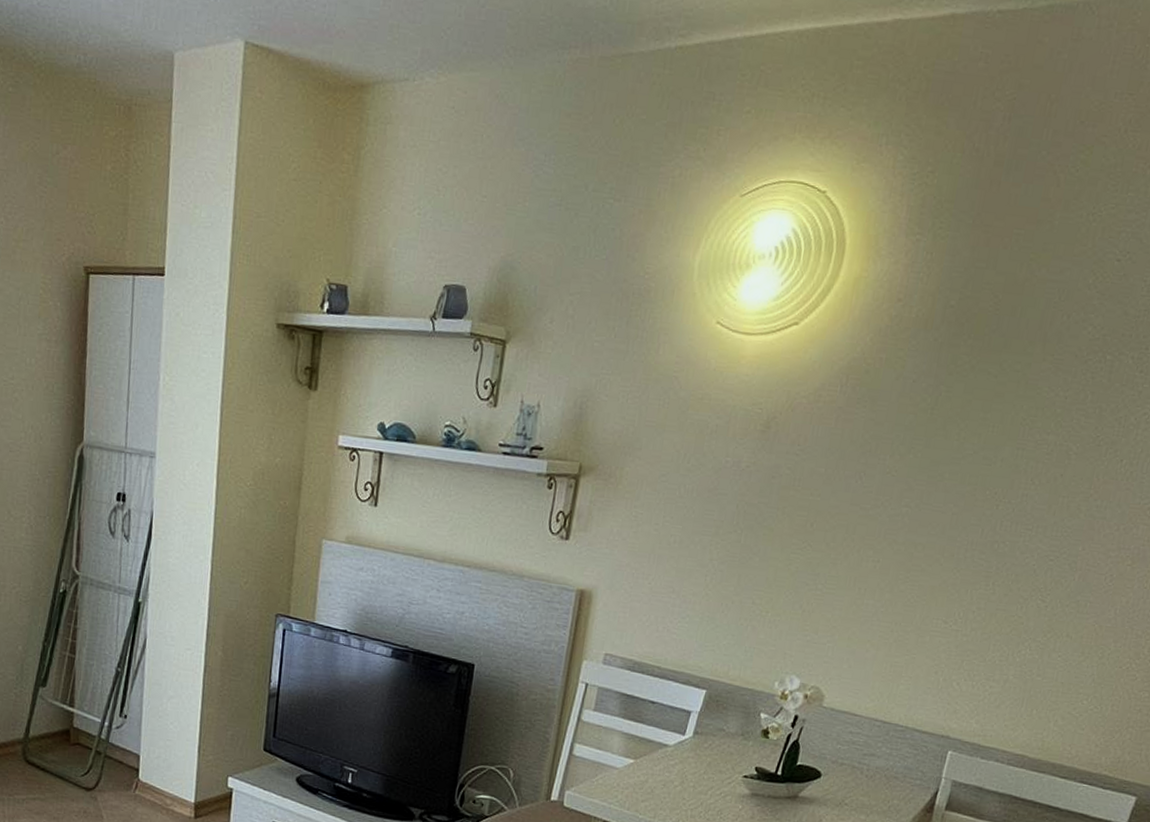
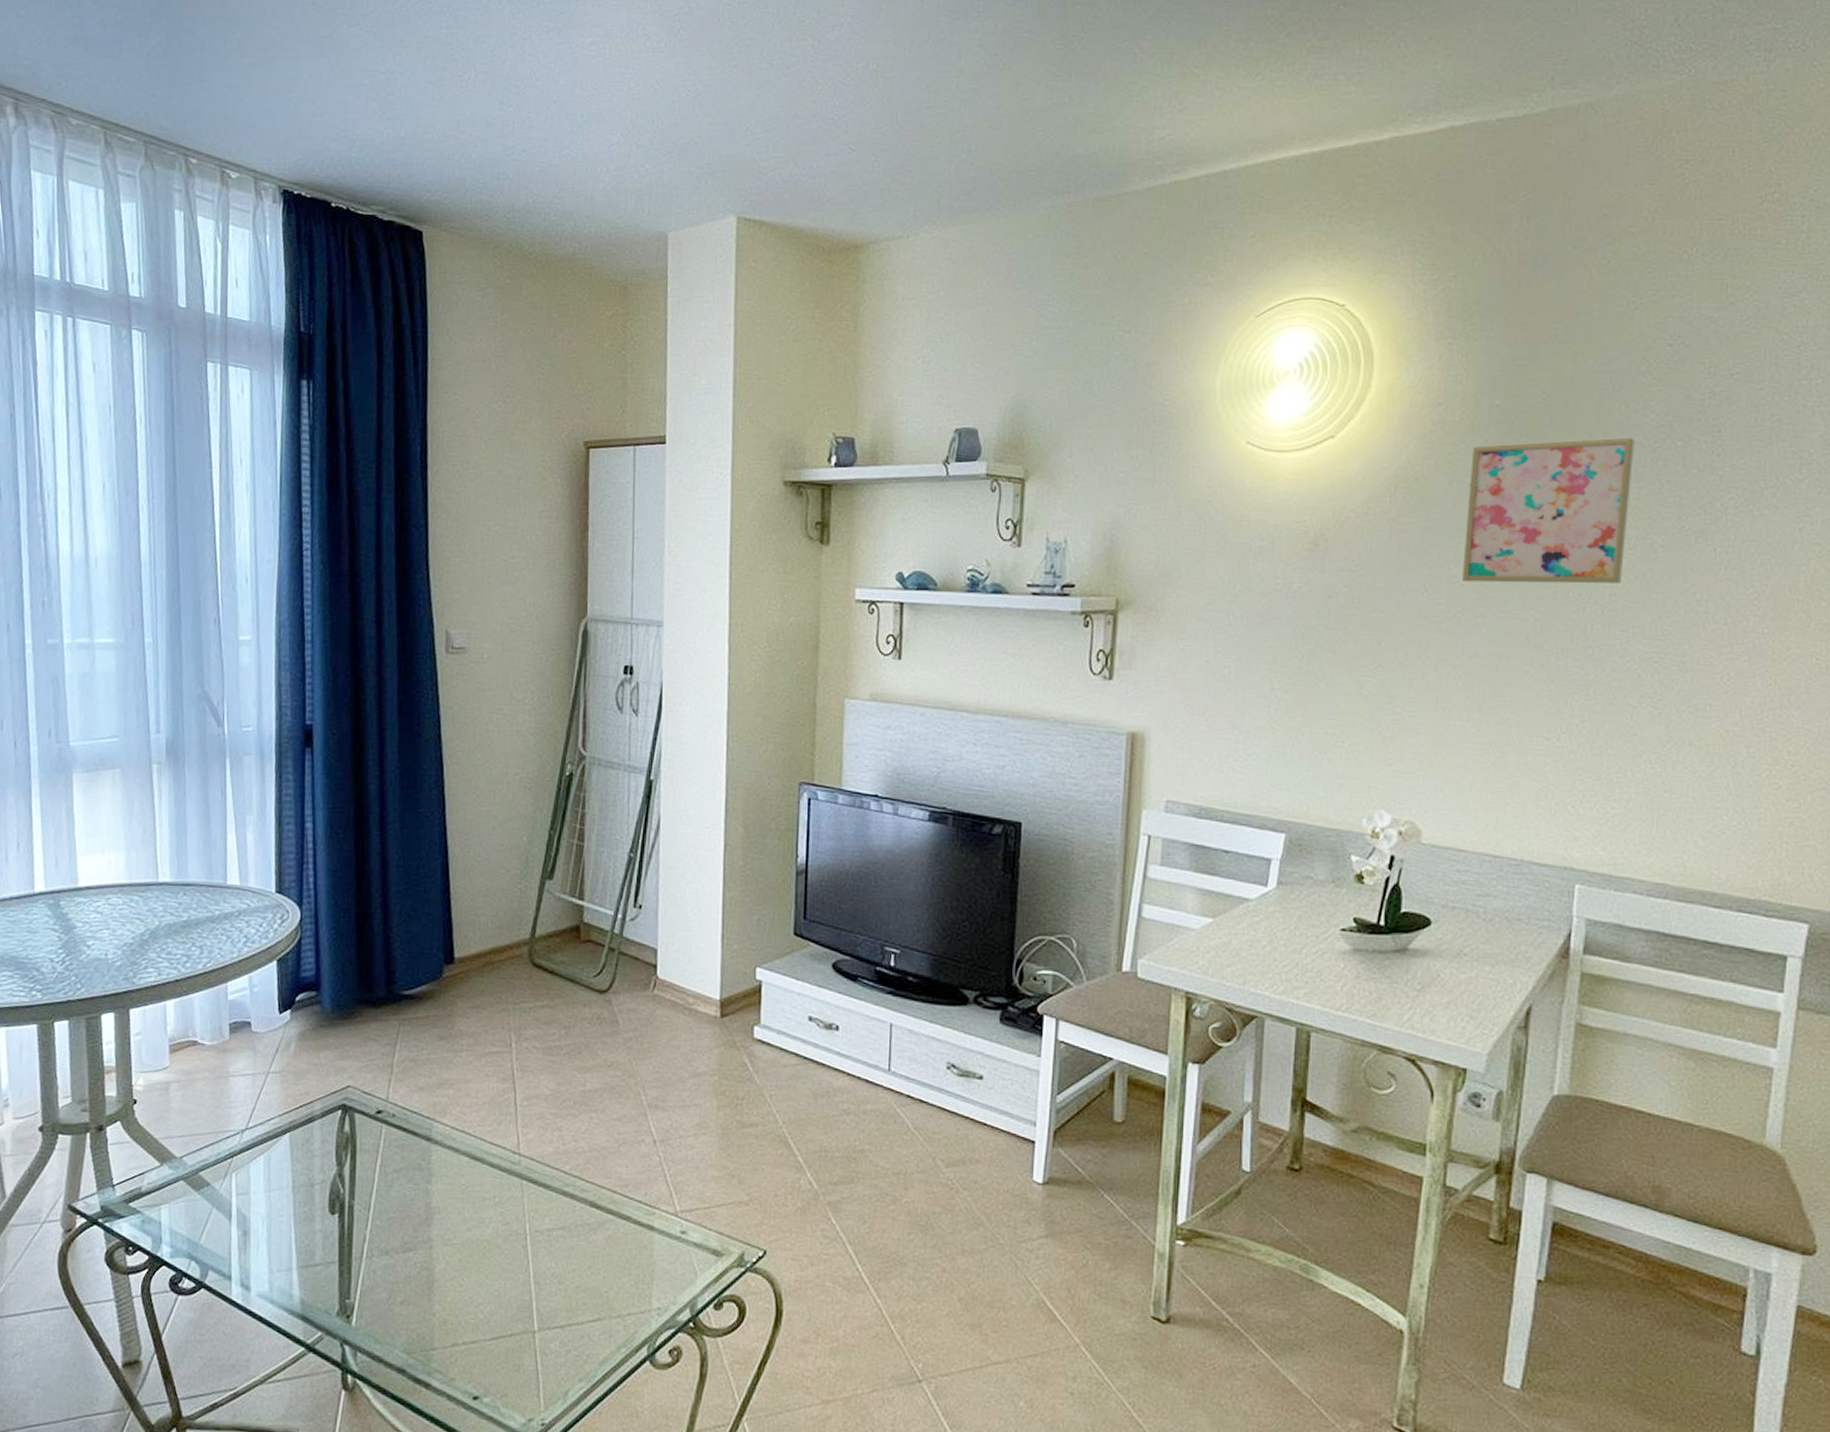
wall art: none [893,344,1070,486] -> present [1461,437,1635,584]

